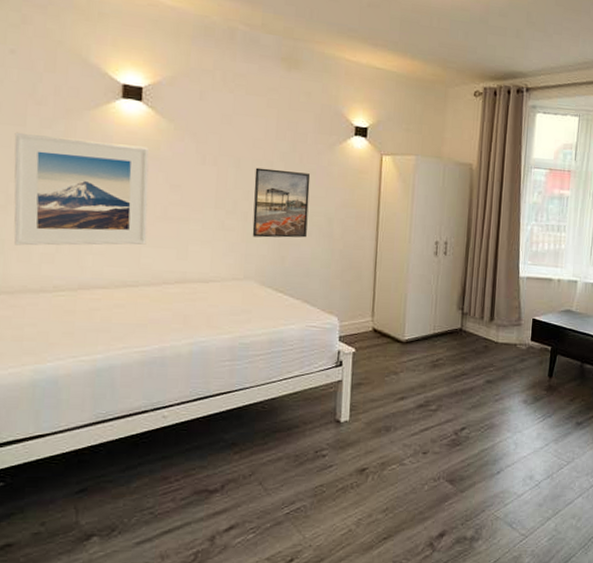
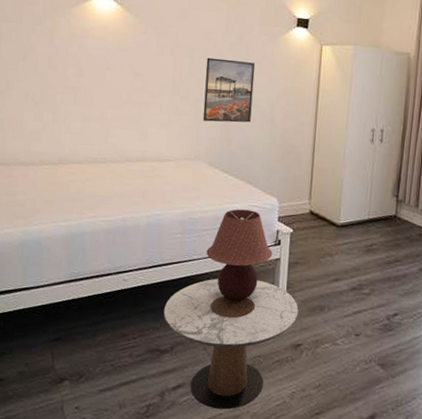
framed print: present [13,132,149,246] -> none [10,28,118,126]
side table: none [211,404,363,547] -> present [163,278,299,410]
table lamp: none [259,330,334,429] -> present [206,209,273,301]

